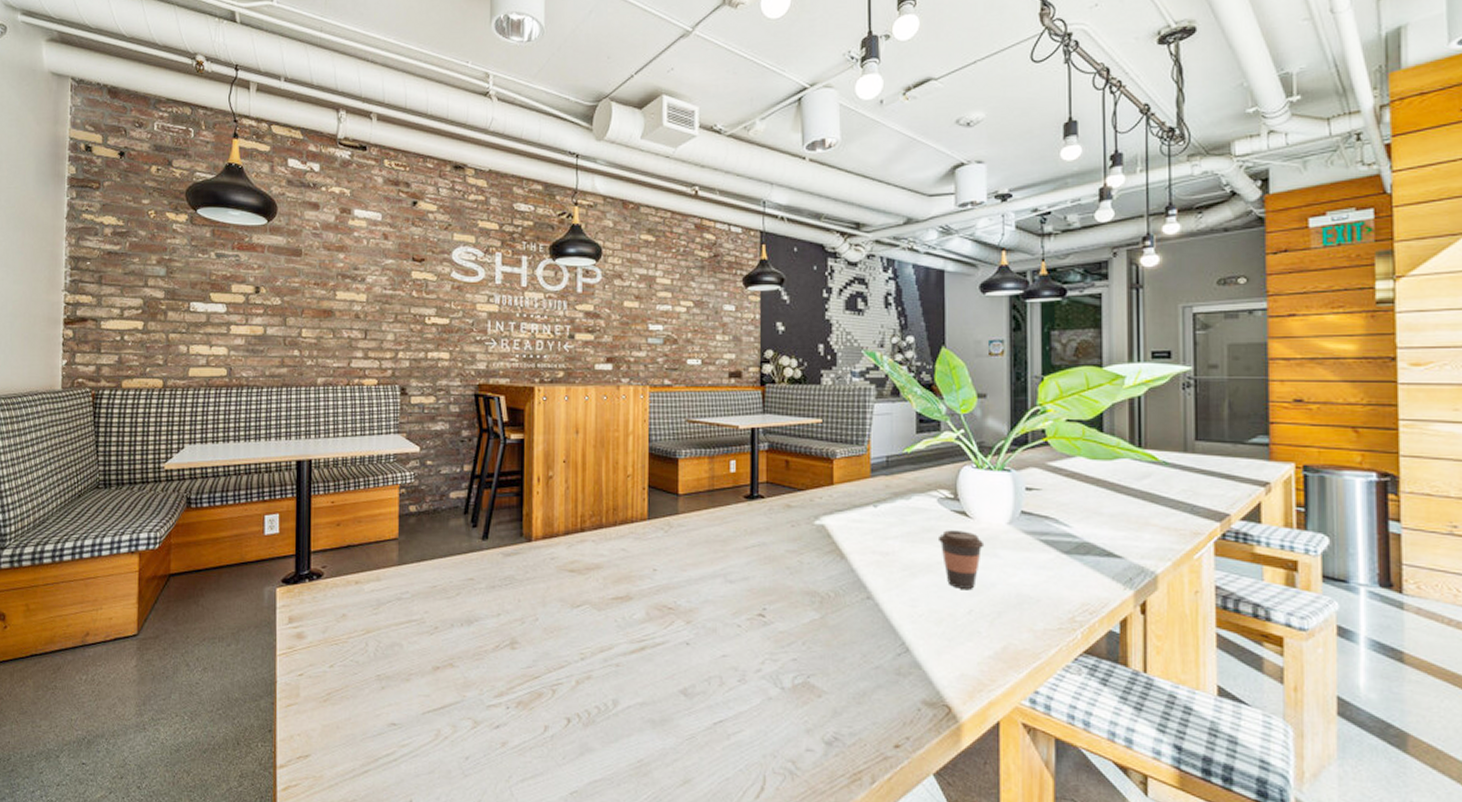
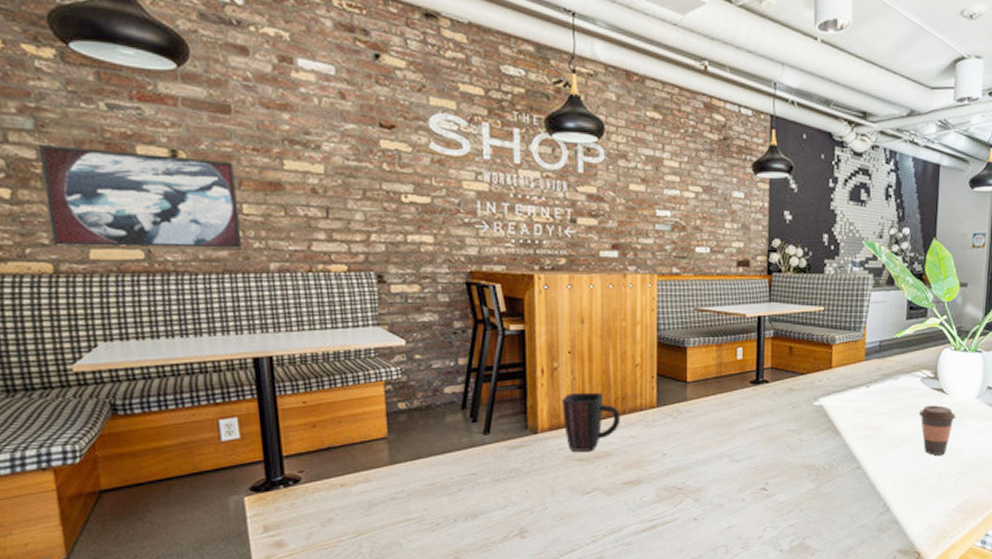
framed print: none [165,287,299,366] -> present [39,145,243,249]
mug: none [555,501,611,562] -> present [562,392,620,451]

